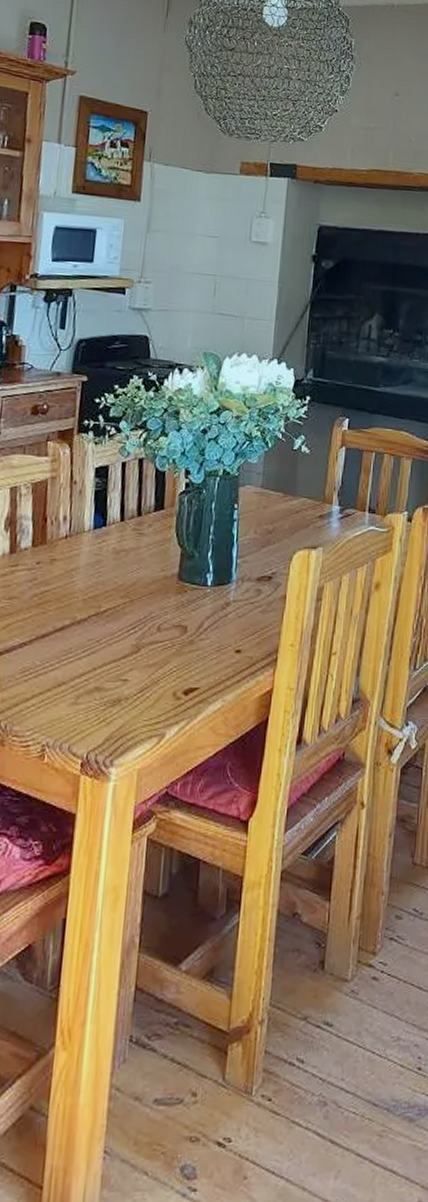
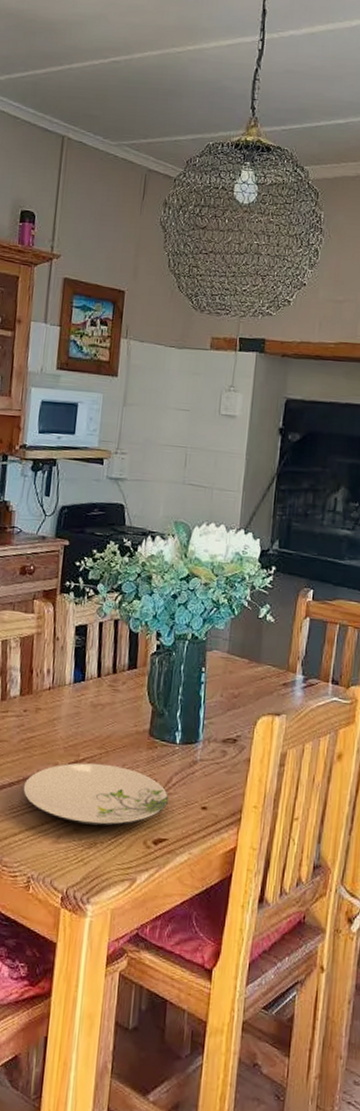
plate: none [36,613,199,681] -> present [22,762,168,826]

